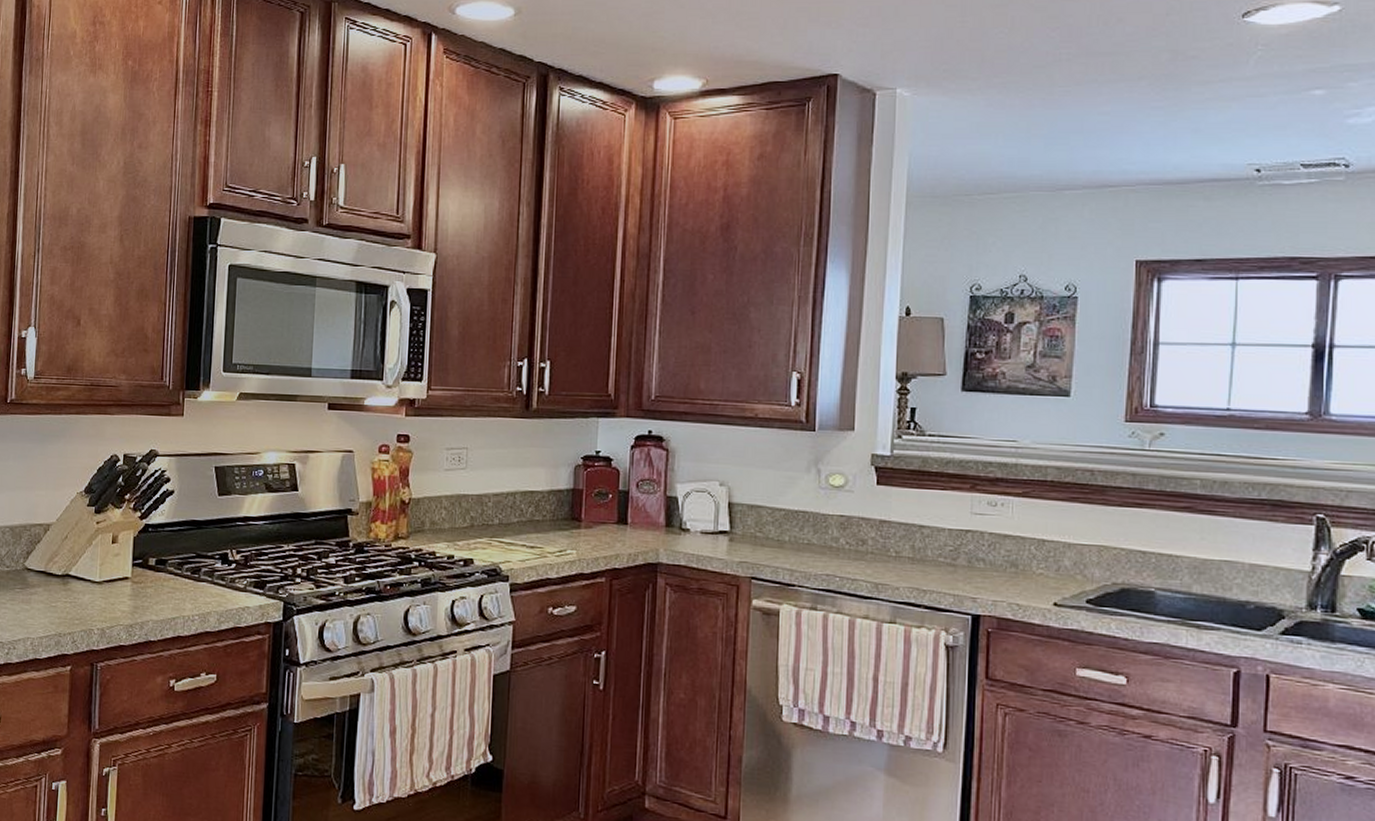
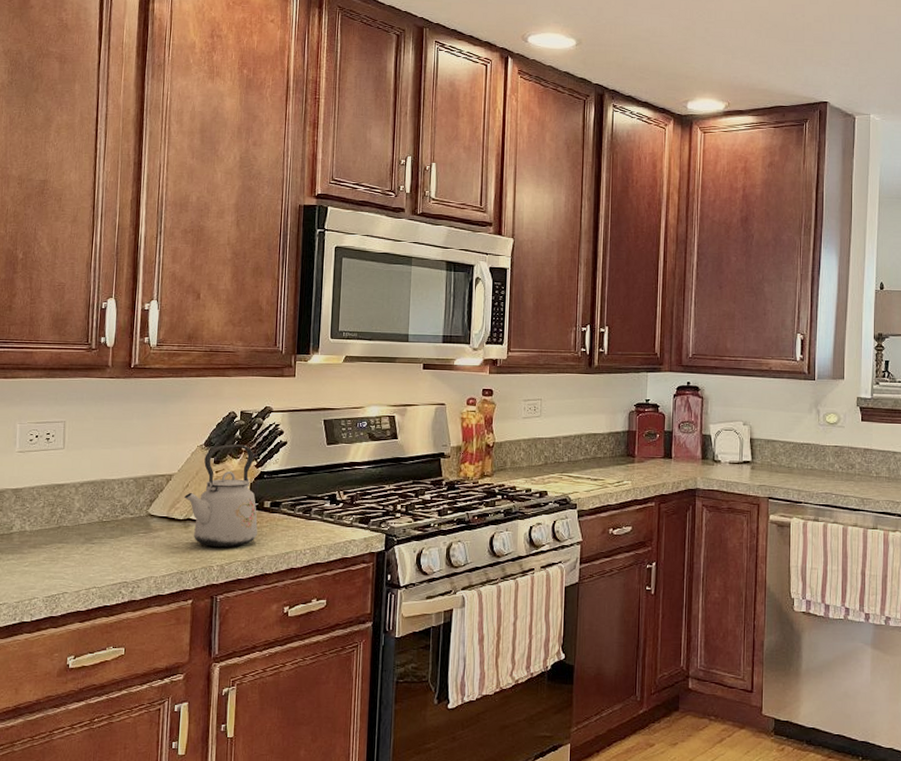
kettle: none [63,492,142,609] -> present [184,444,258,548]

